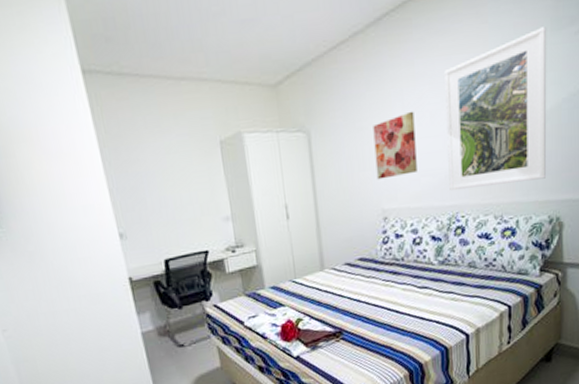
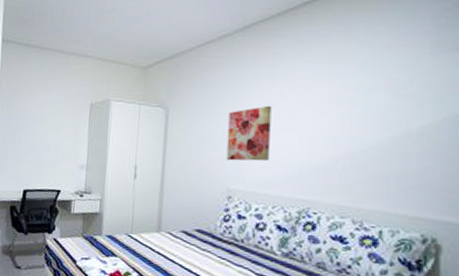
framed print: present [445,27,547,191] -> none [302,49,426,194]

